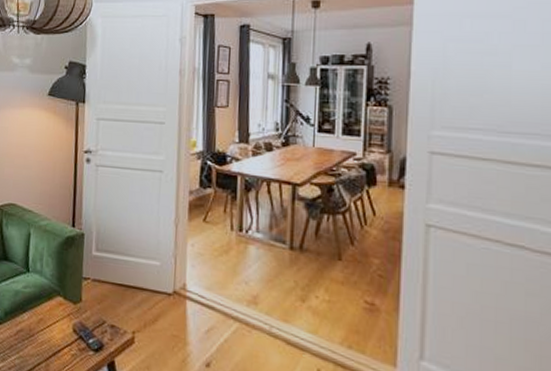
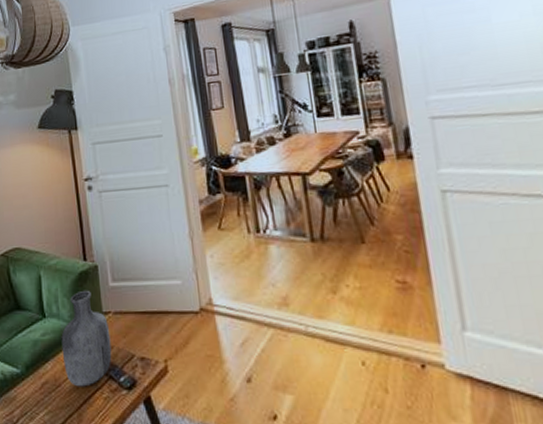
vase: none [39,254,87,341] -> present [61,290,112,387]

